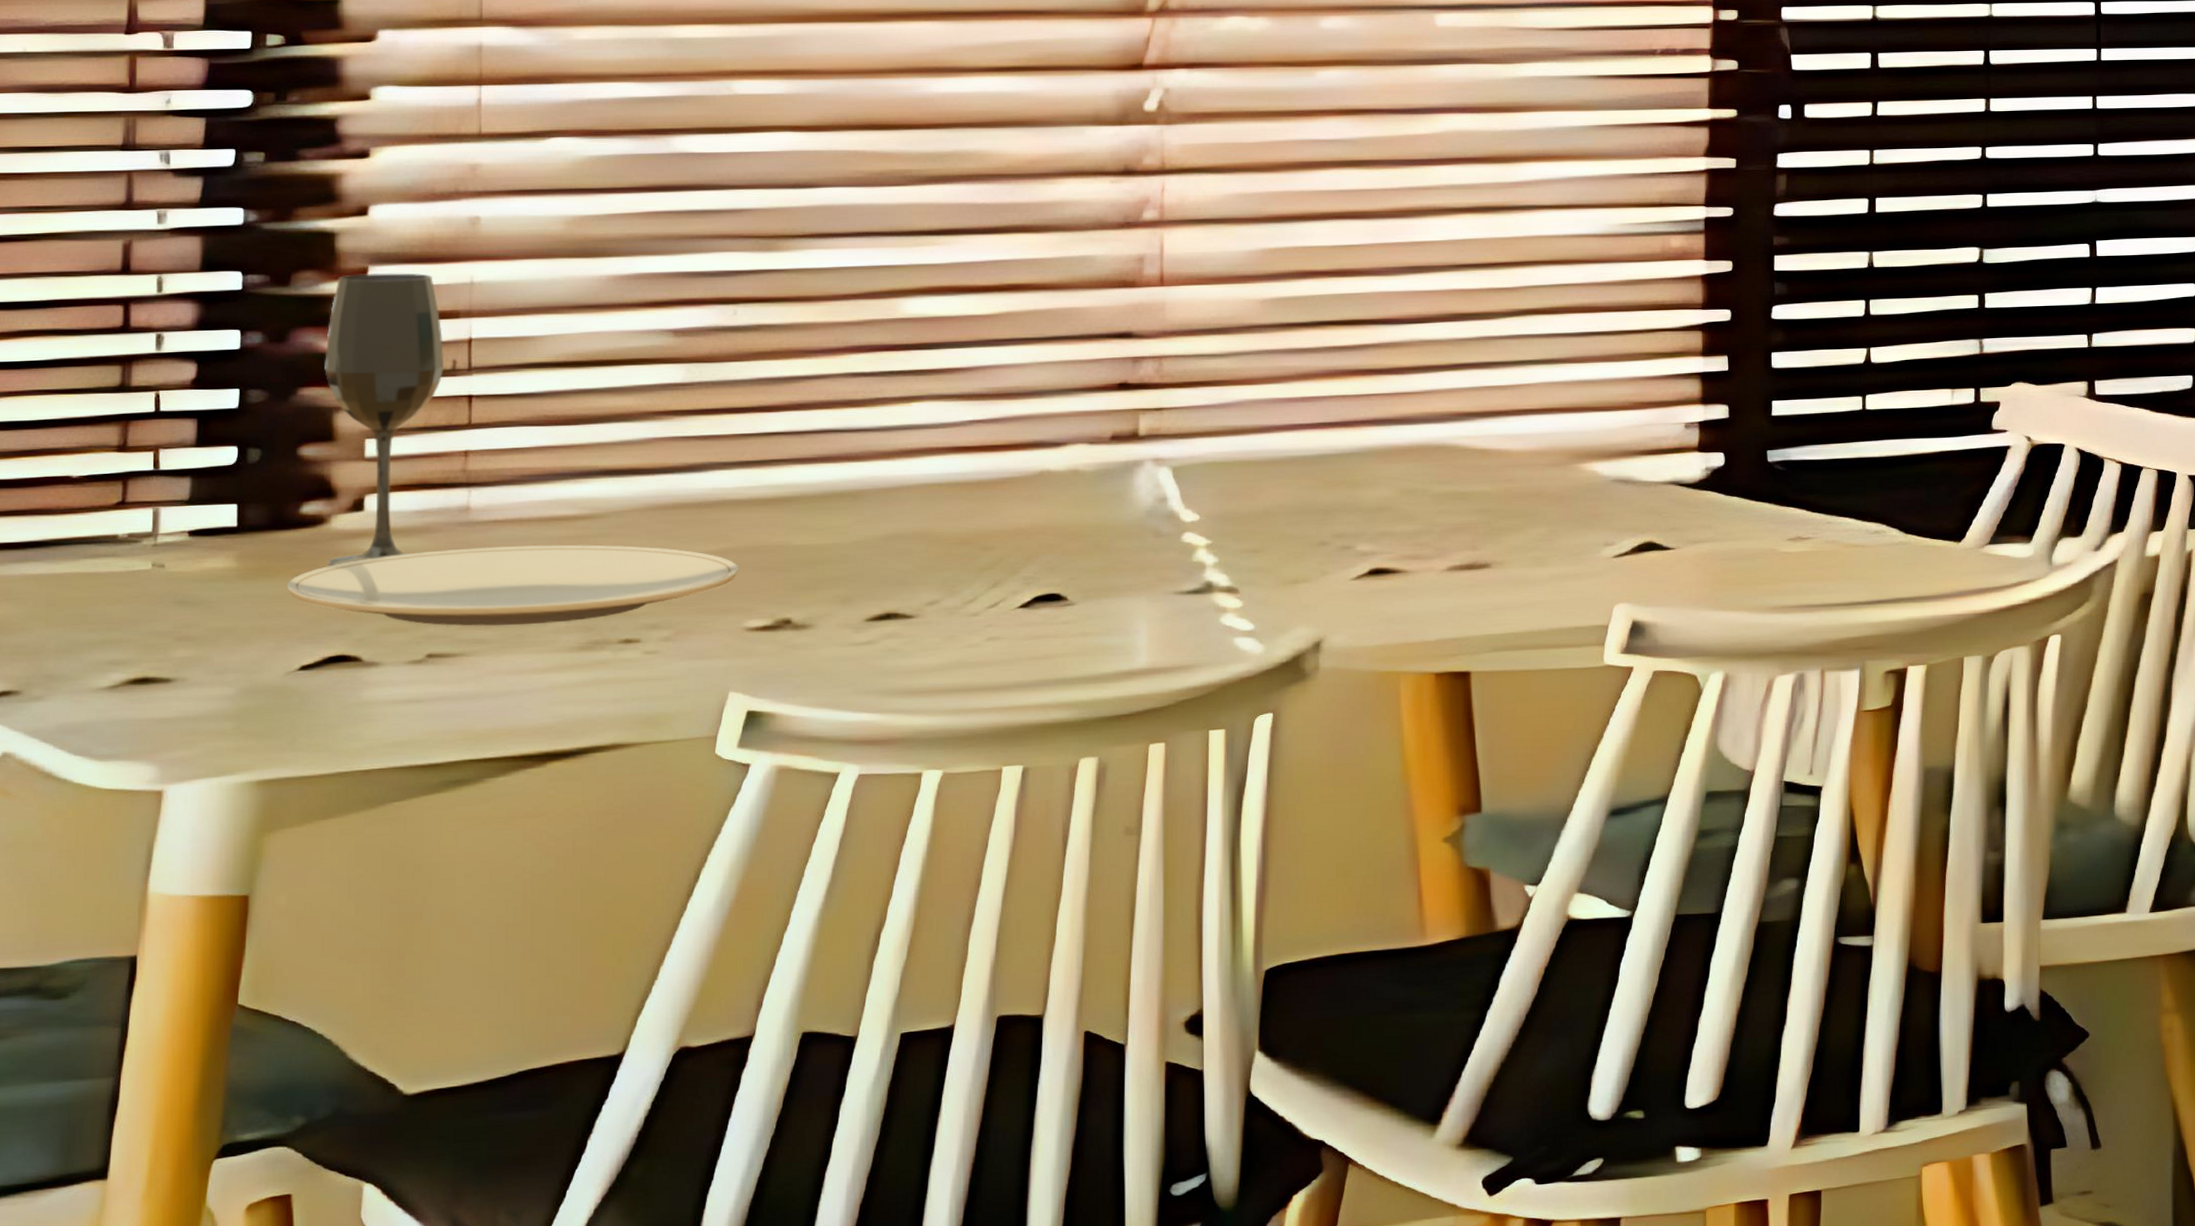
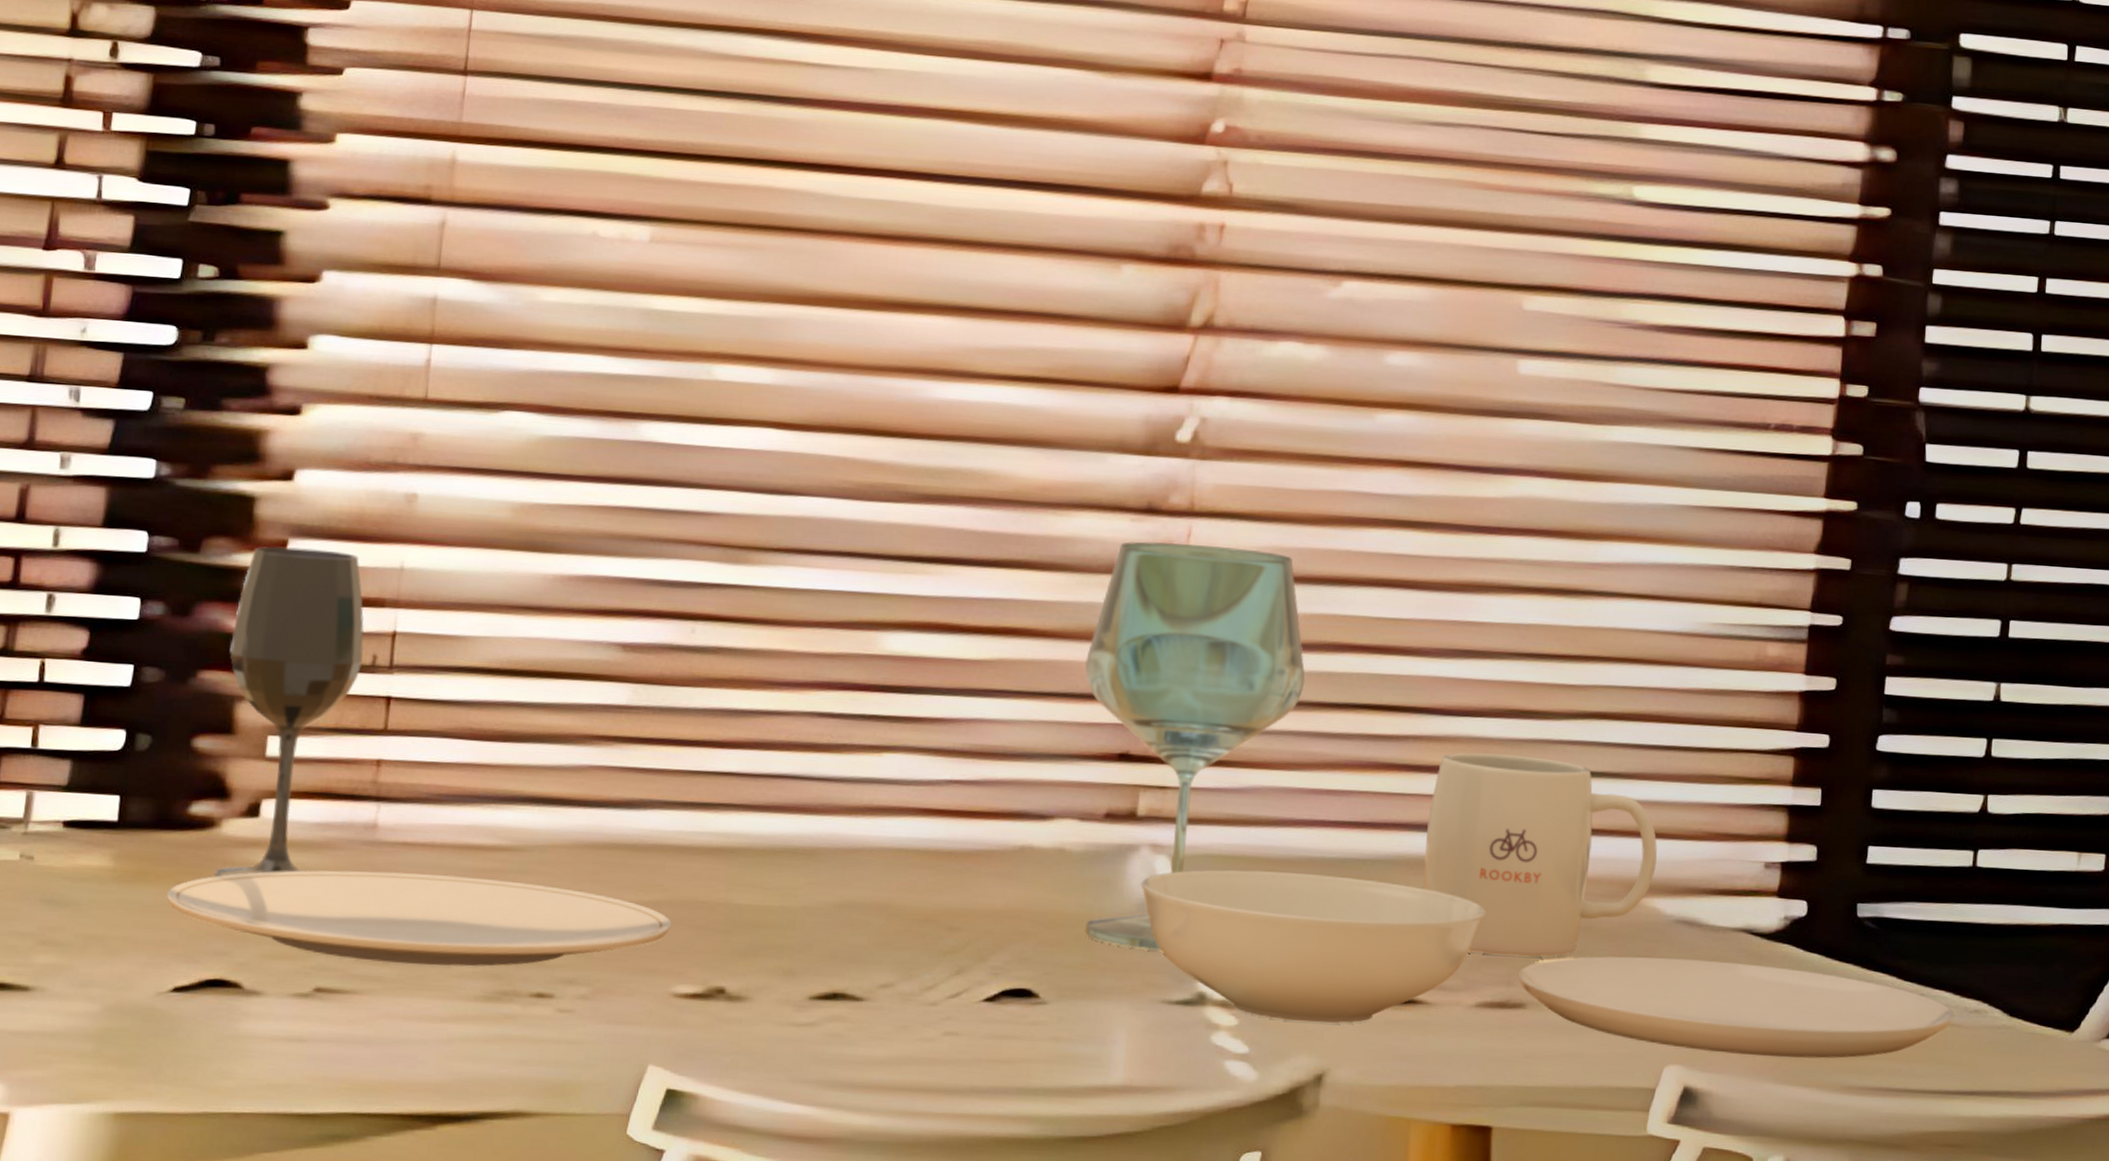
wine glass: none [1081,197,1275,550] -> present [1084,541,1306,951]
bowl: none [1147,470,1449,599] -> present [1141,869,1486,1024]
mug: none [1391,352,1592,525] -> present [1423,752,1657,957]
plate: none [1481,511,1857,589] -> present [1517,956,1953,1059]

